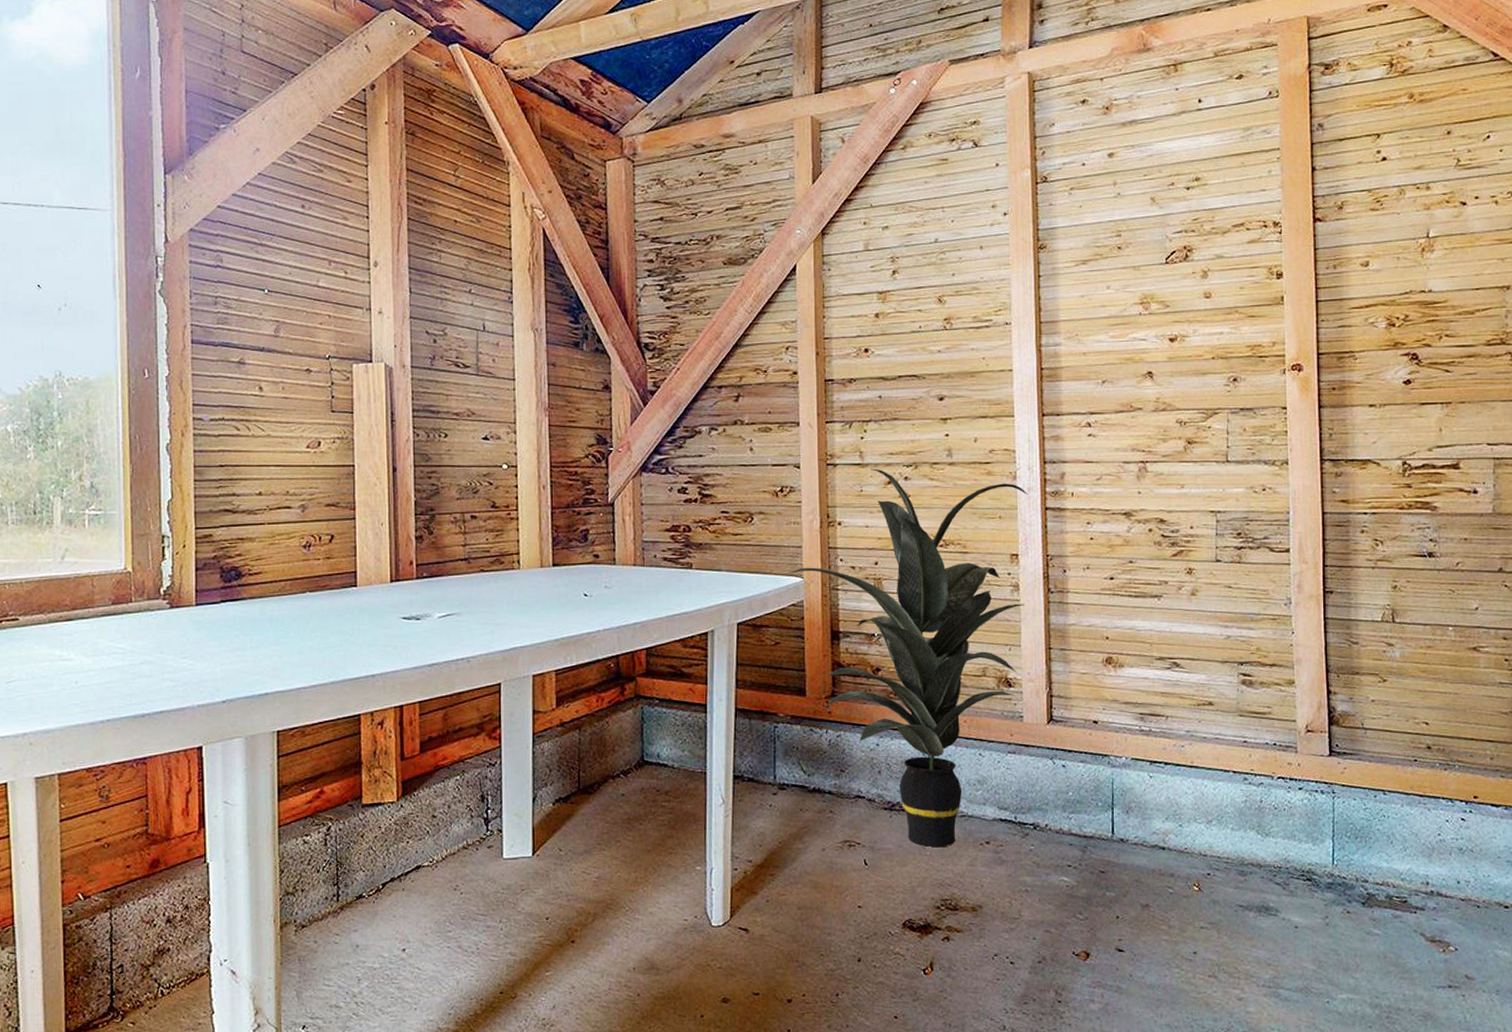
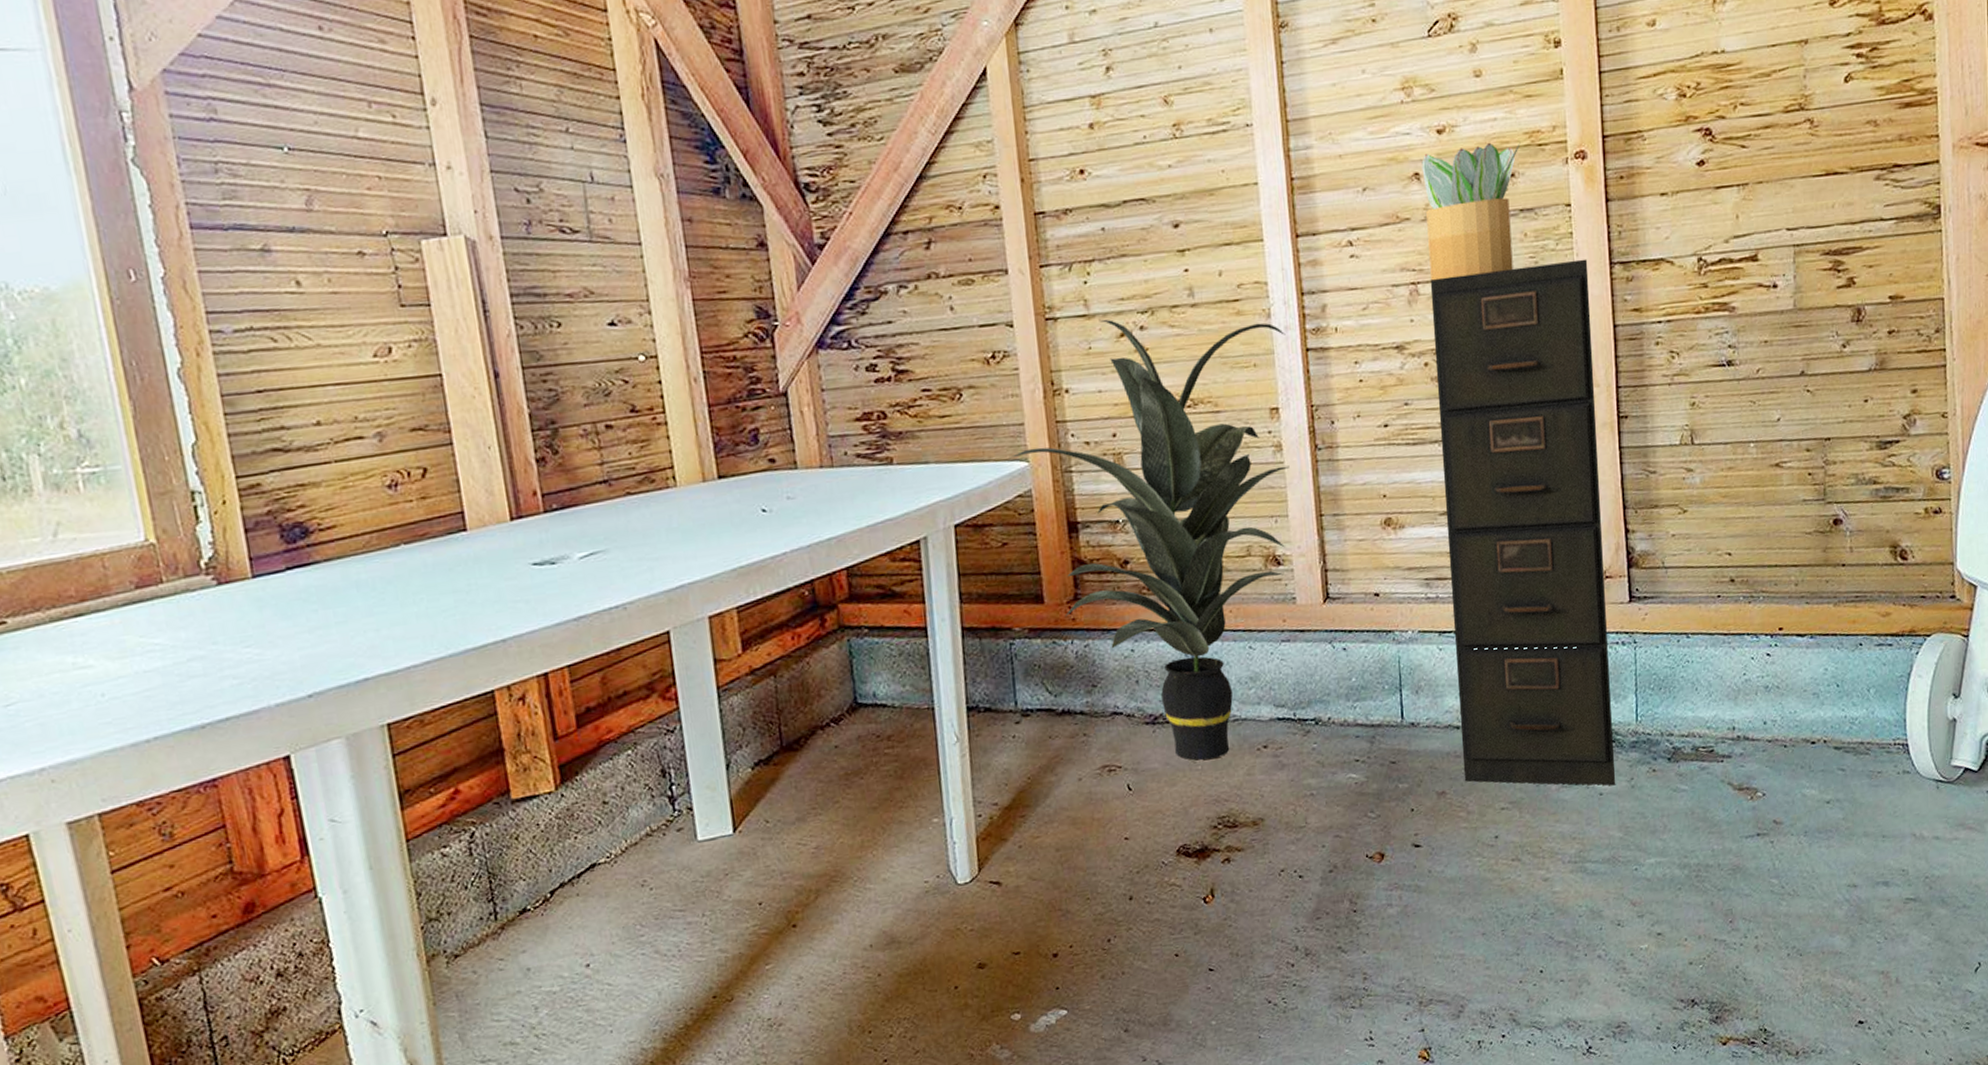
potted plant: none [1153,351,1243,462] -> present [1420,142,1521,281]
filing cabinet: none [1157,454,1310,921] -> present [1430,259,1615,786]

